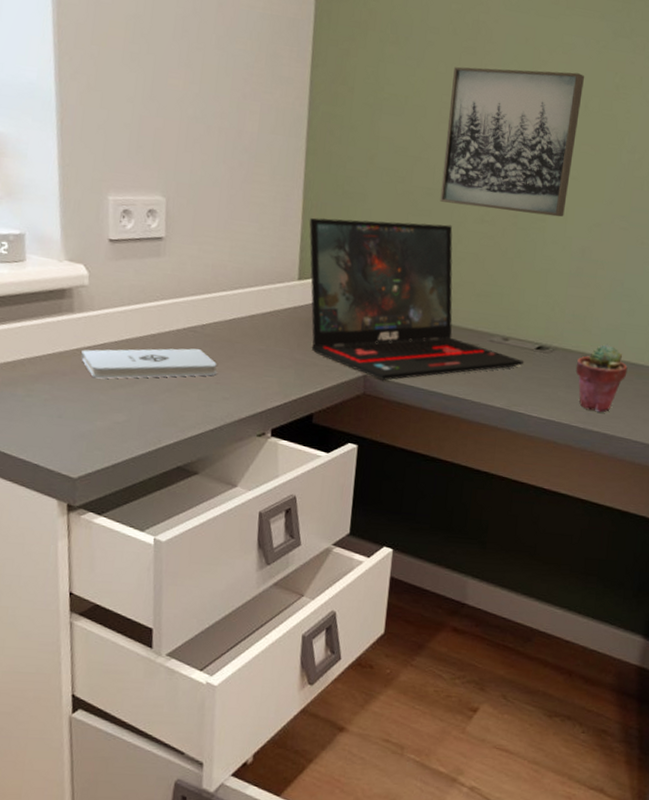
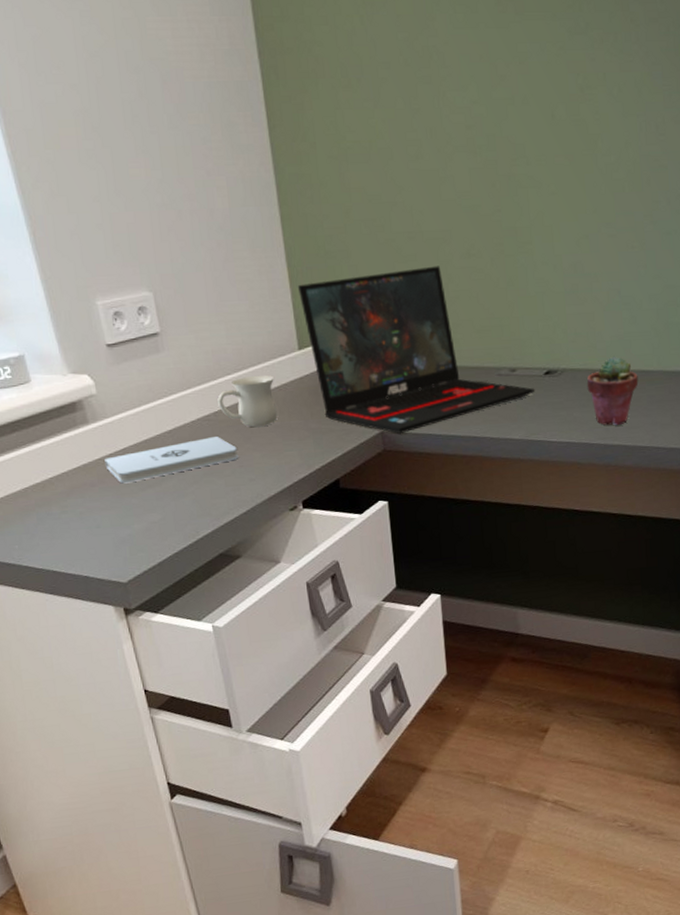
mug: none [207,296,268,348] -> present [217,375,278,428]
wall art: present [440,66,585,217] -> none [412,82,550,243]

